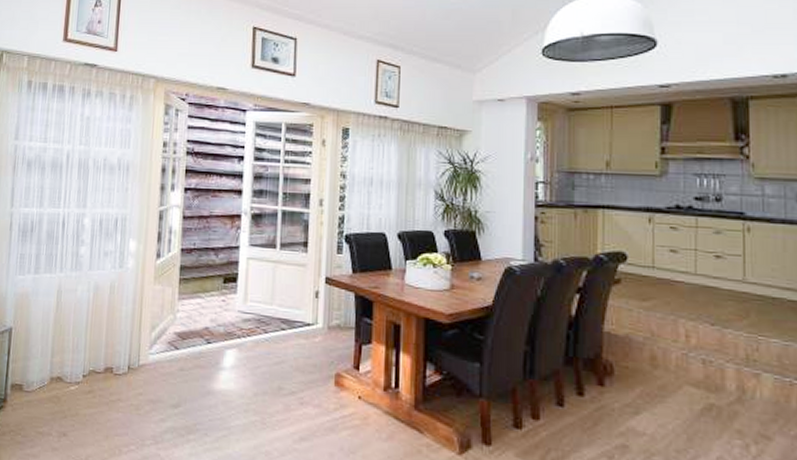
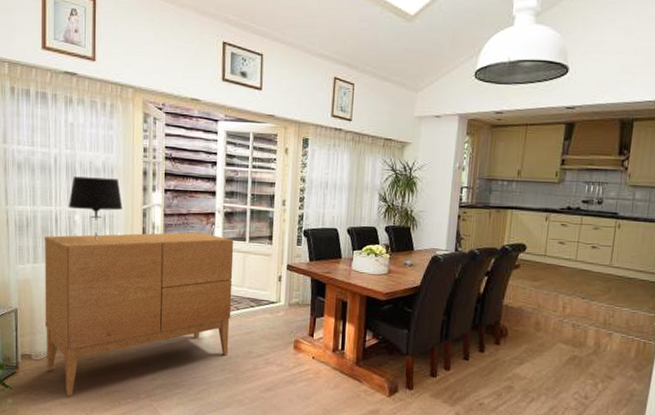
sideboard: none [38,237,263,439] -> present [44,232,234,396]
table lamp: none [77,175,137,247] -> present [68,176,123,240]

